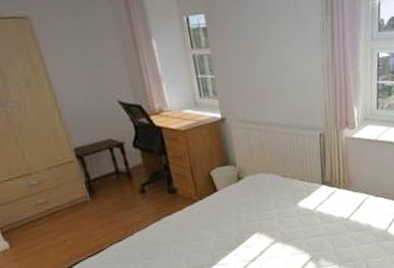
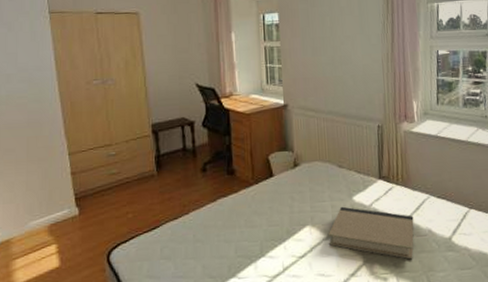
book: none [277,212,355,252] -> present [328,206,414,260]

